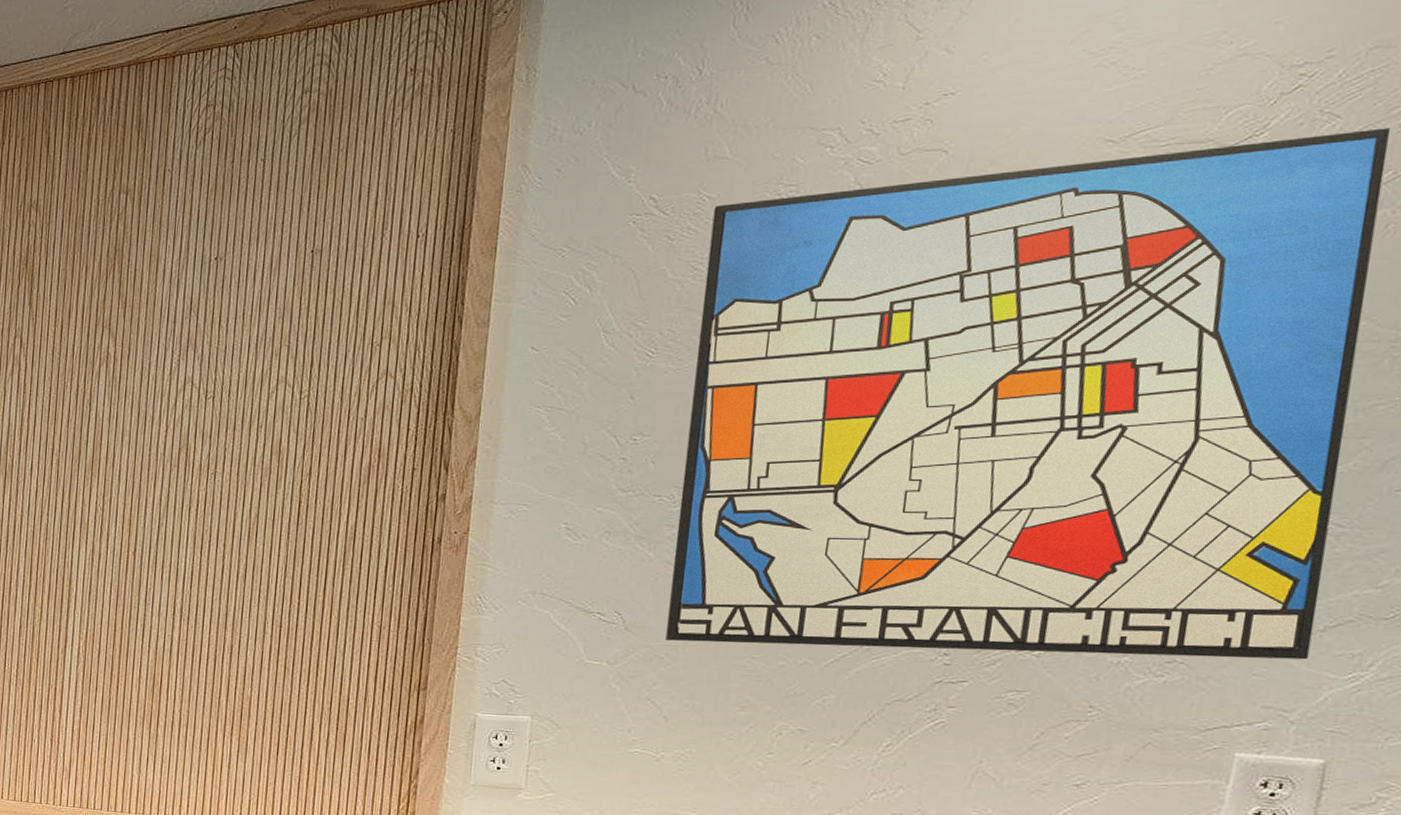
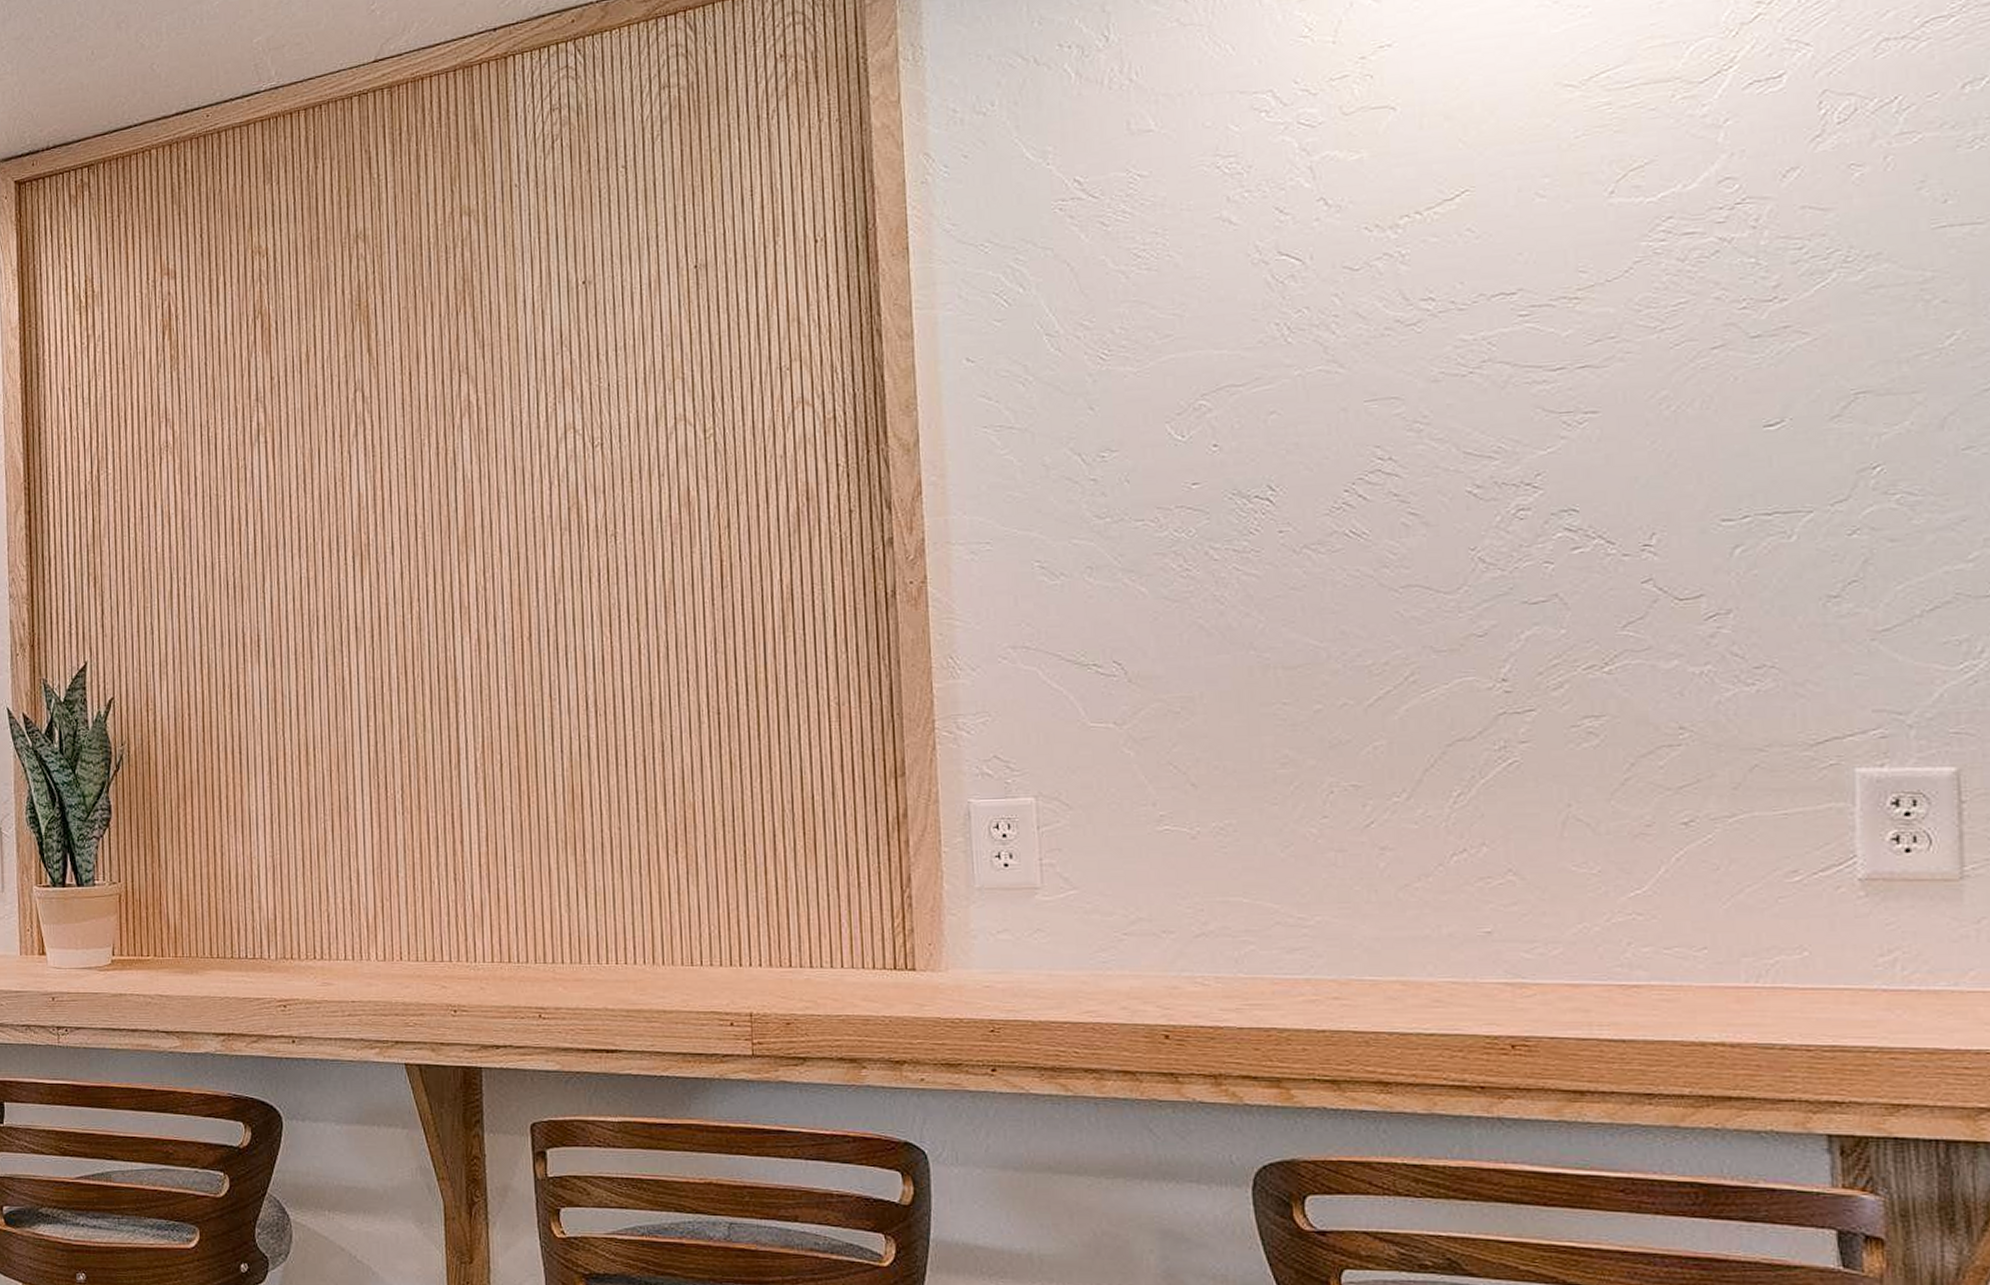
wall art: present [665,128,1391,660] -> none [1148,53,1911,691]

